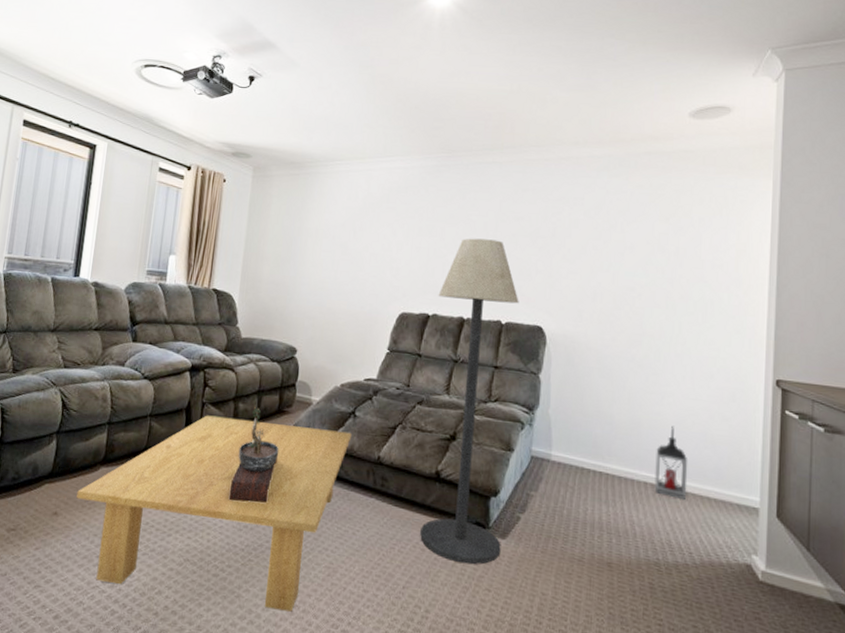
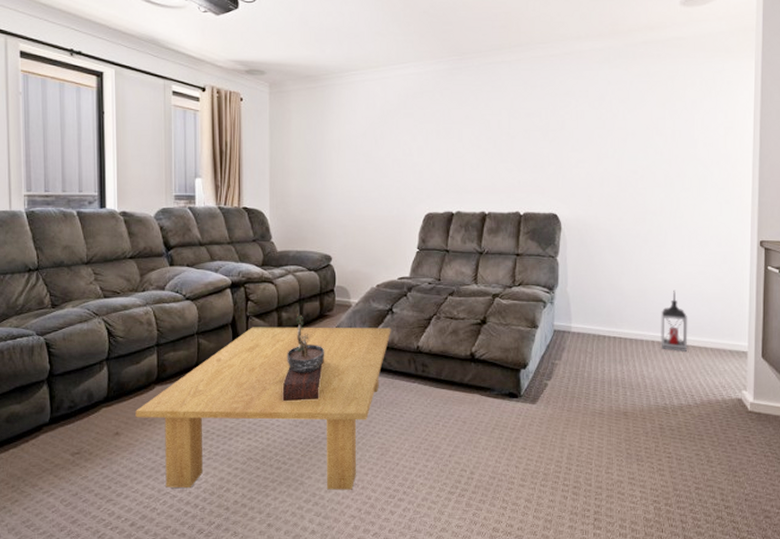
floor lamp: present [420,238,519,564] -> none [460,137,535,429]

